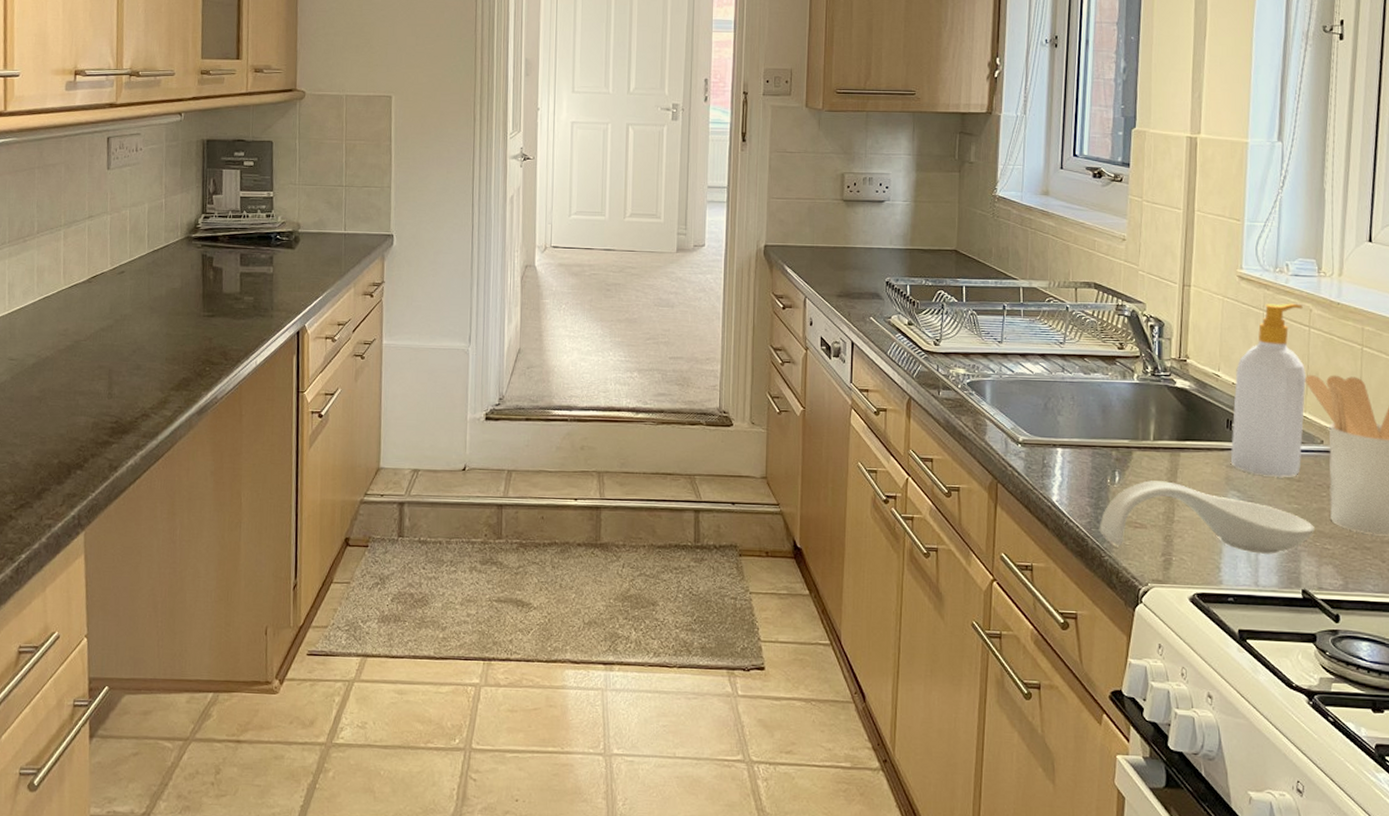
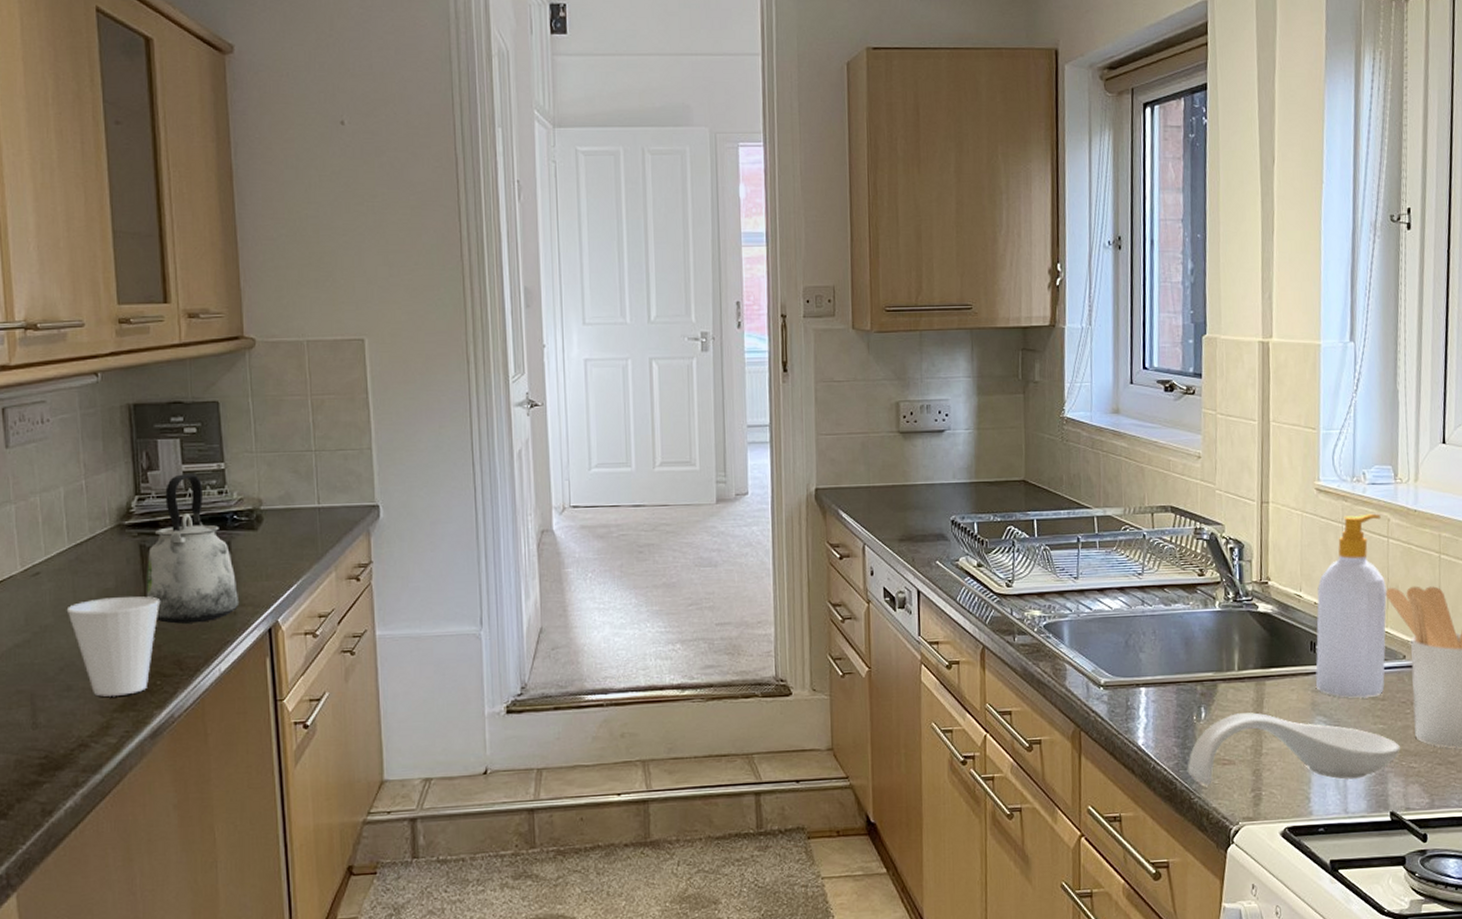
cup: none [142,296,214,377] -> present [66,596,159,697]
kettle: none [203,199,276,322] -> present [146,474,240,624]

